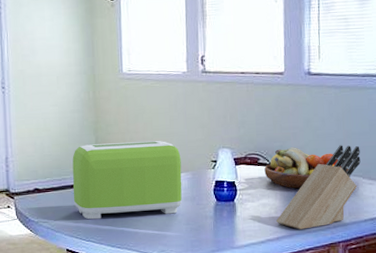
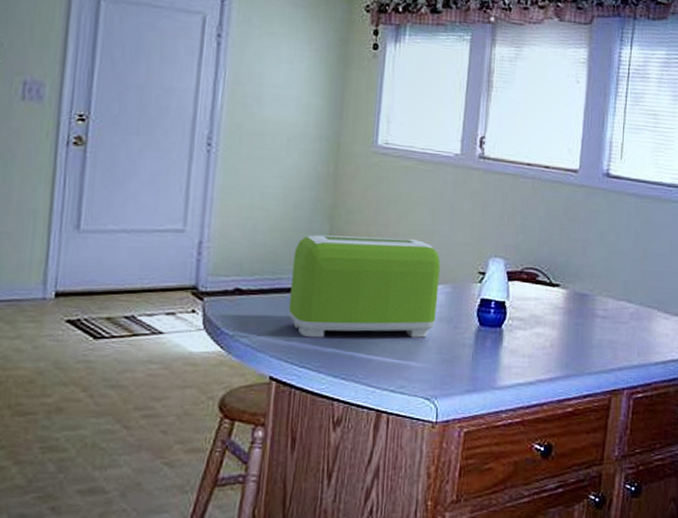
fruit bowl: present [264,147,350,189] -> none [543,264,644,318]
knife block: present [276,145,361,230] -> none [551,267,658,370]

